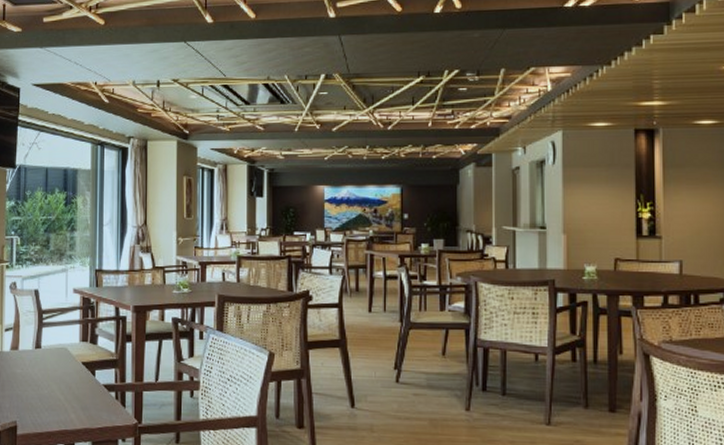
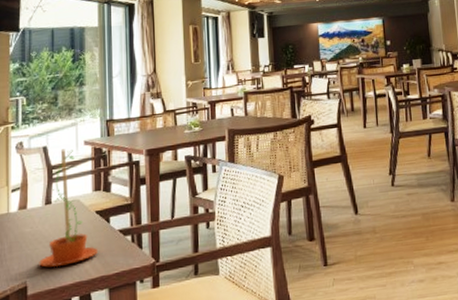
flower pot: none [28,294,83,412] -> present [39,149,98,268]

